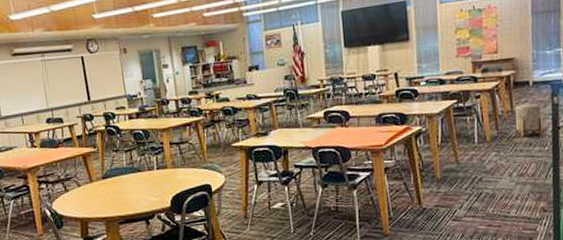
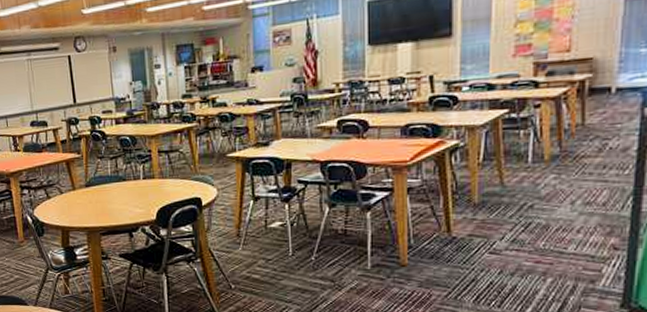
stool: present [514,103,542,137] -> none [584,115,625,157]

